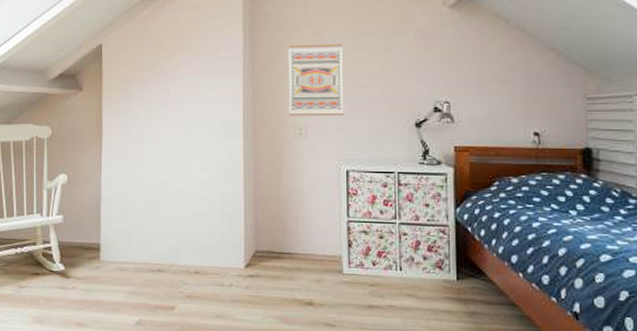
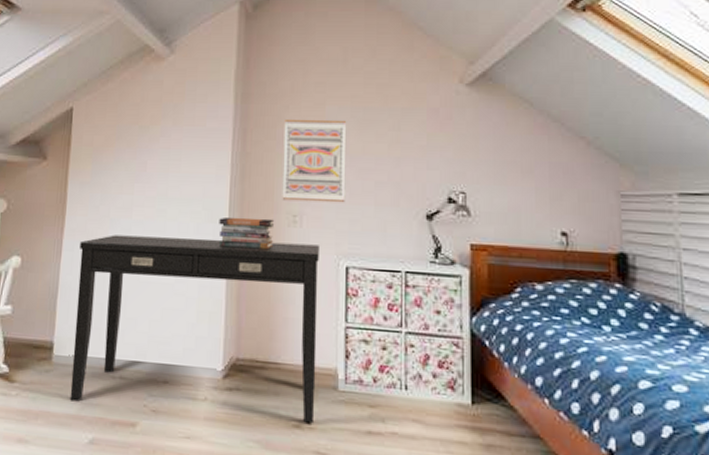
desk: none [117,152,324,300] -> present [69,235,319,422]
book stack: none [235,132,283,159] -> present [218,217,275,250]

